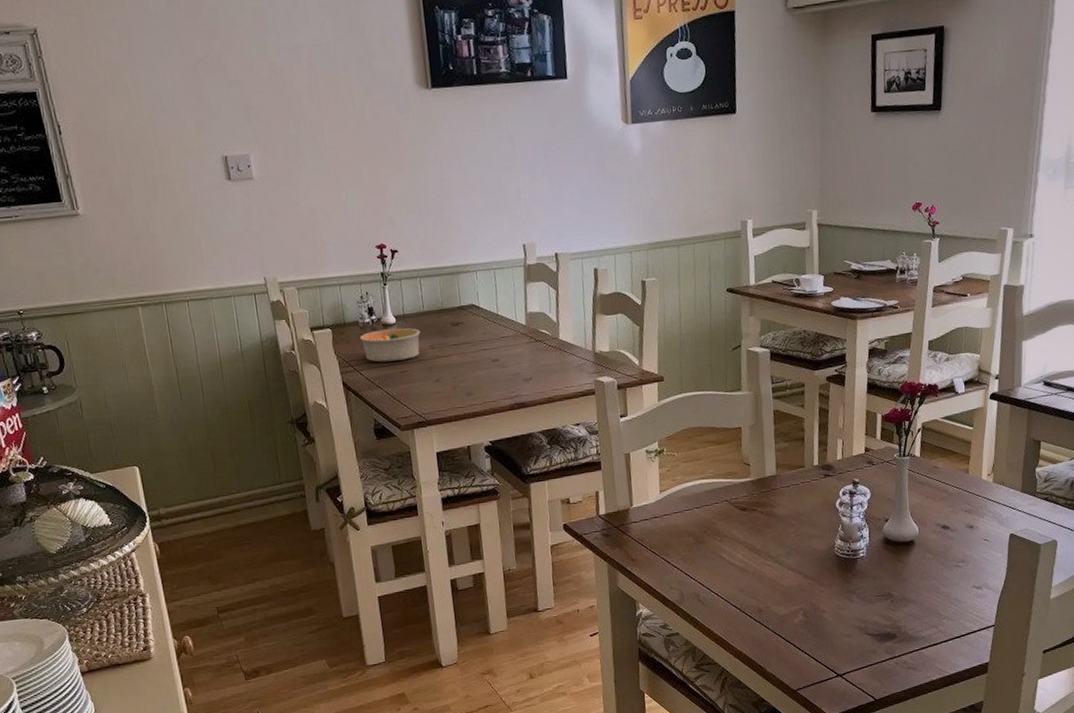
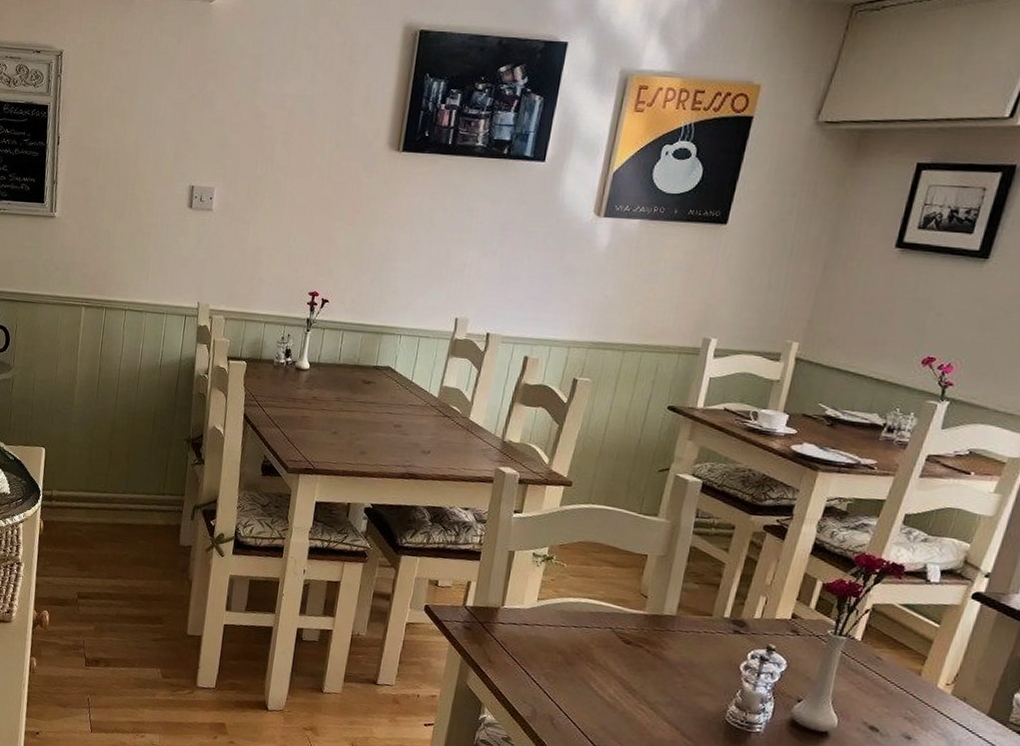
bowl: present [360,328,421,362] -> none [271,372,331,406]

